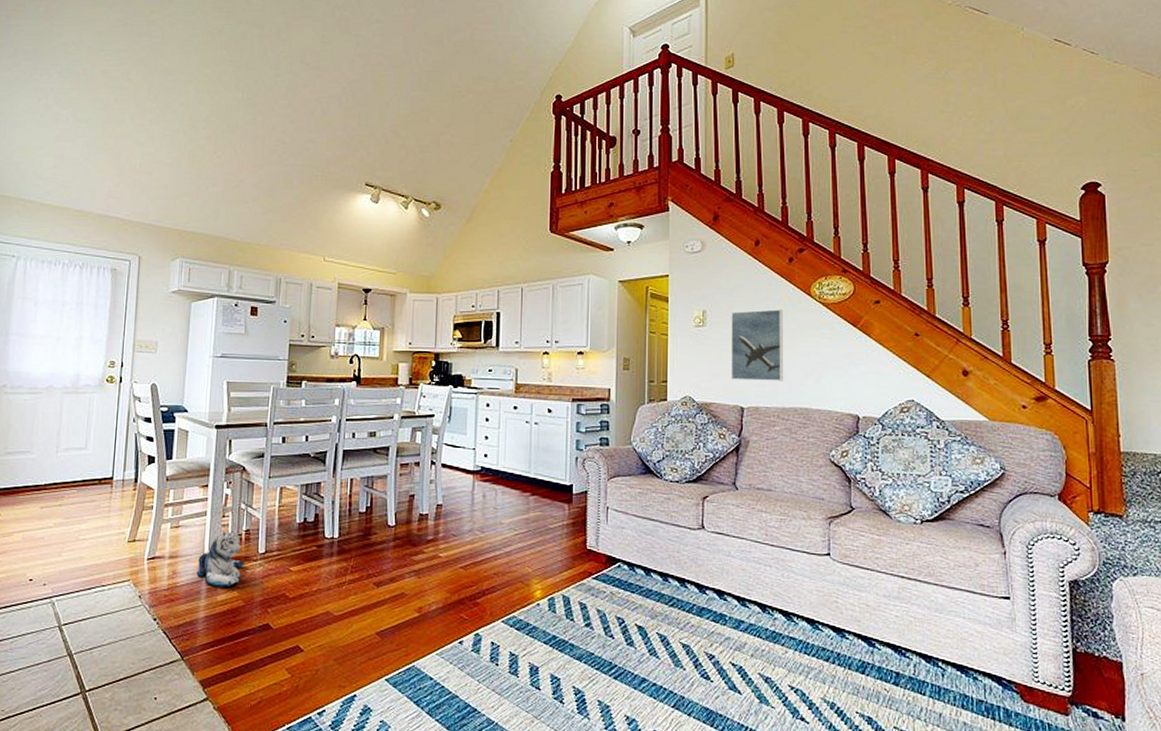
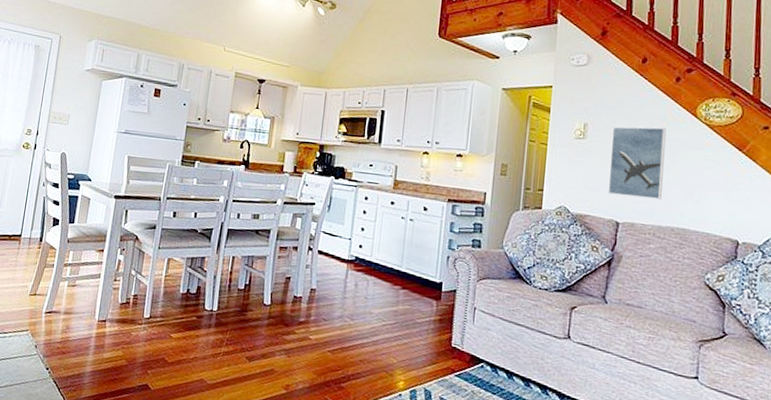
plush toy: present [196,531,245,587] -> none [87,294,131,347]

